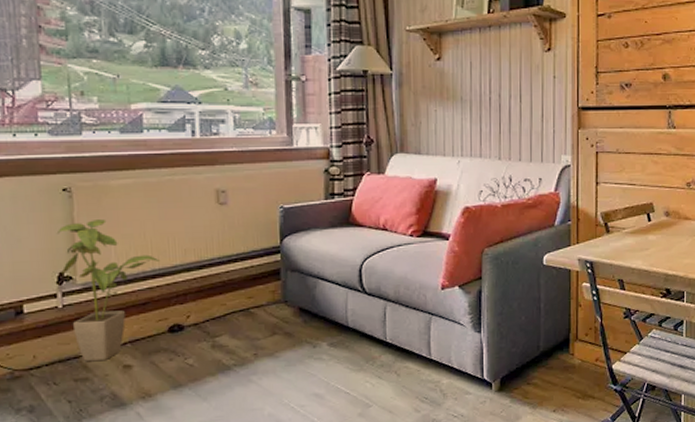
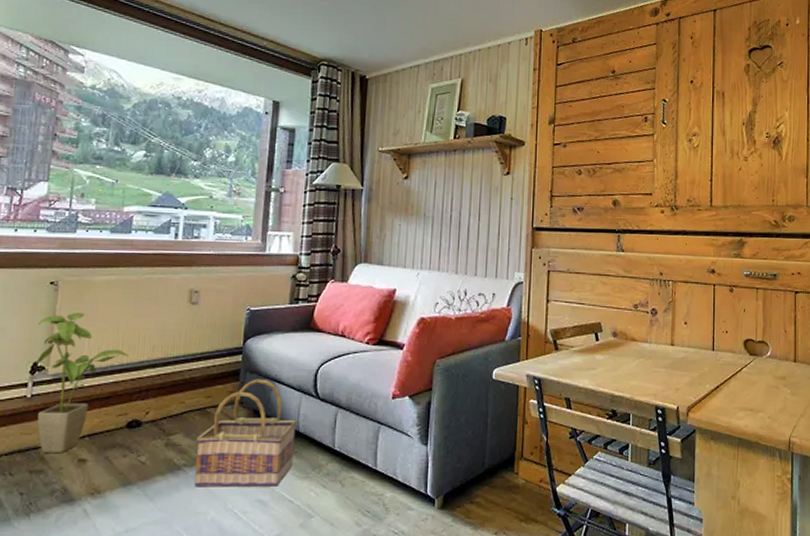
basket: none [244,276,346,385] -> present [194,378,297,487]

